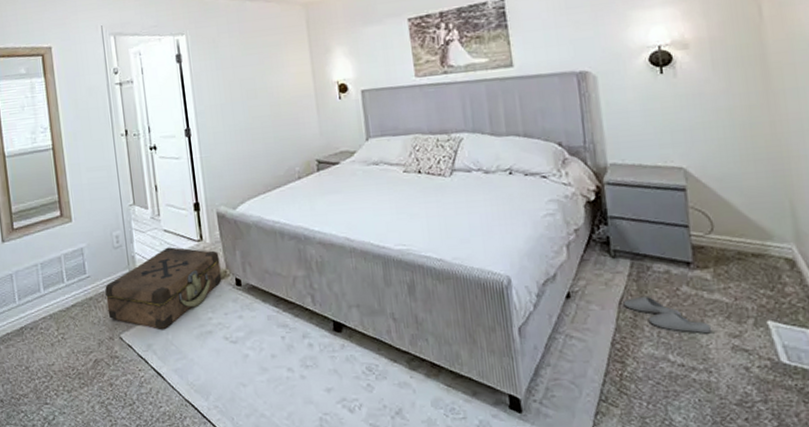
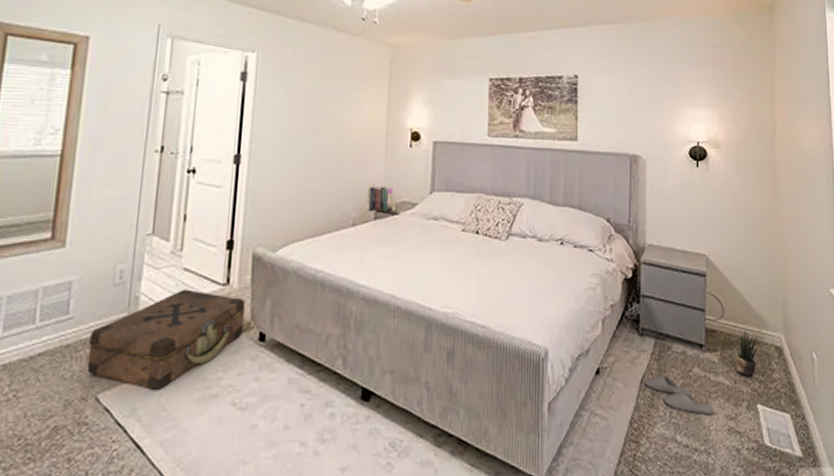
books: none [306,138,337,165] -> present [366,185,397,213]
potted plant: none [733,244,762,293] -> present [736,331,758,377]

